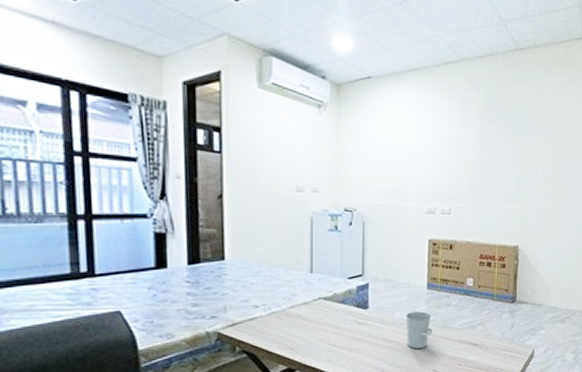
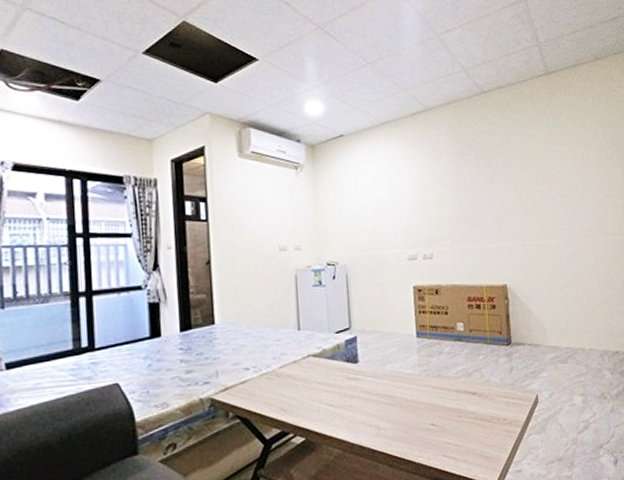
cup: present [406,311,433,350] -> none [397,361,427,403]

